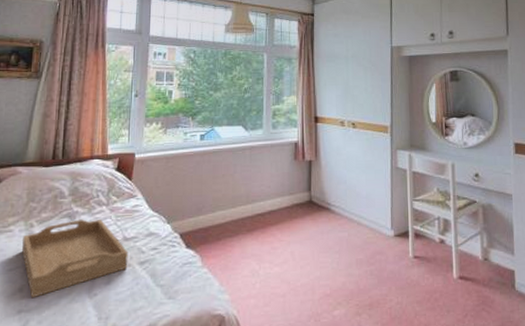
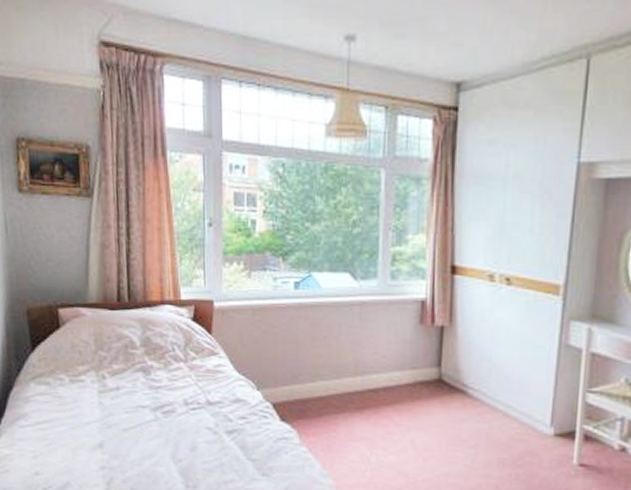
serving tray: present [21,219,128,299] -> none [95,375,214,456]

